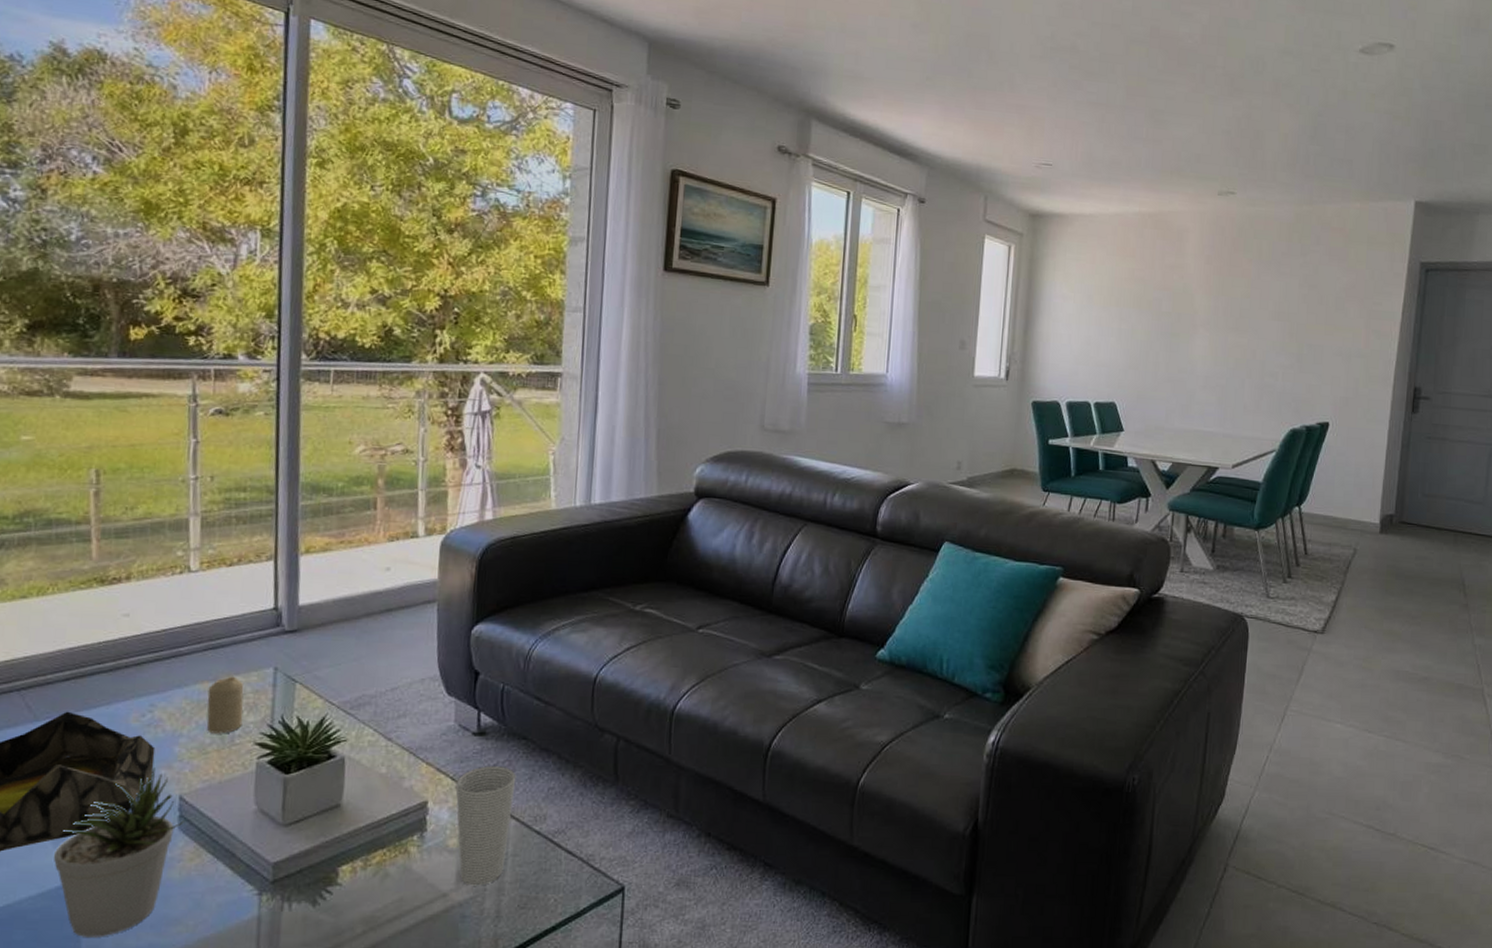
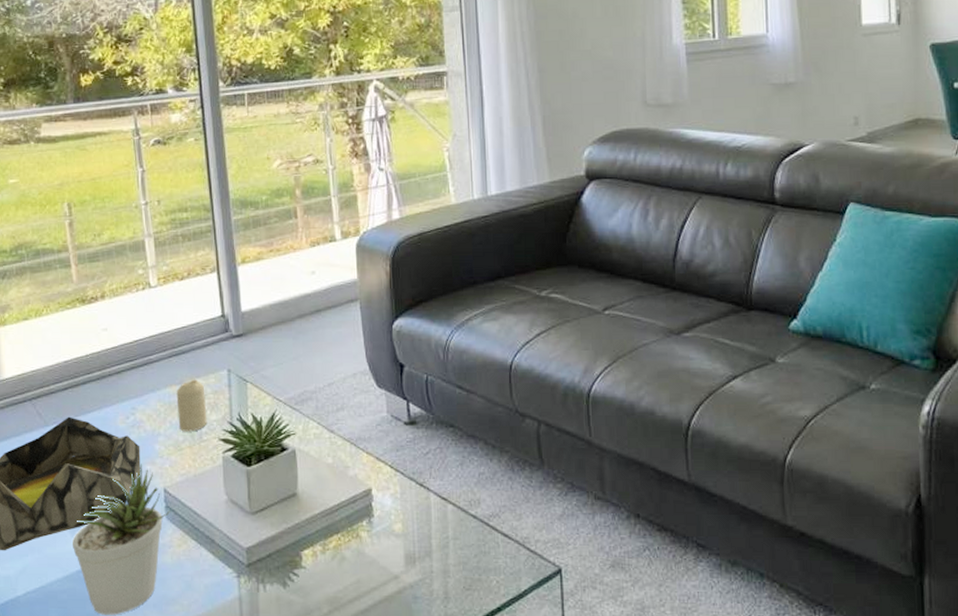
cup: present [455,765,517,886] -> none [395,452,449,568]

